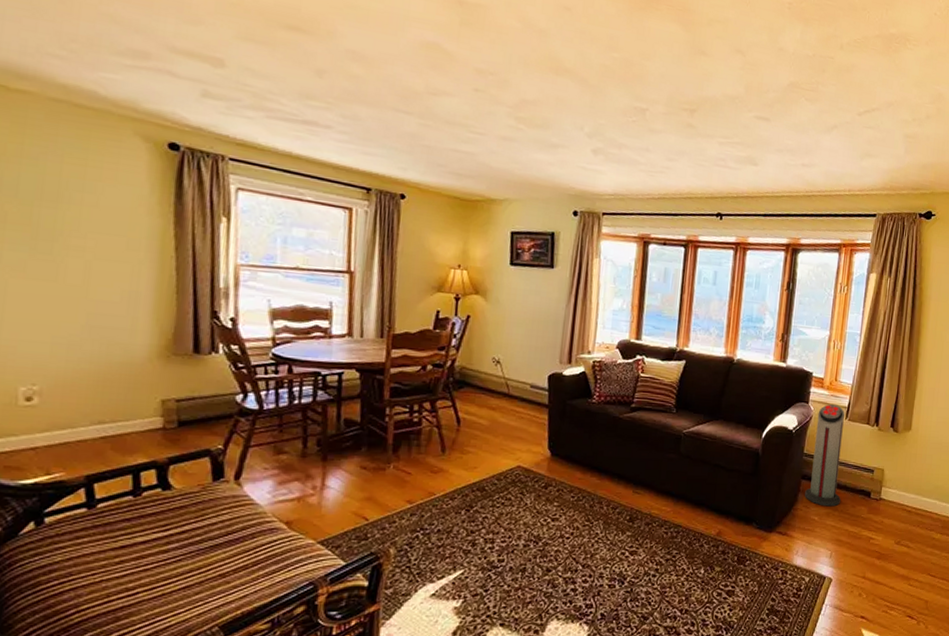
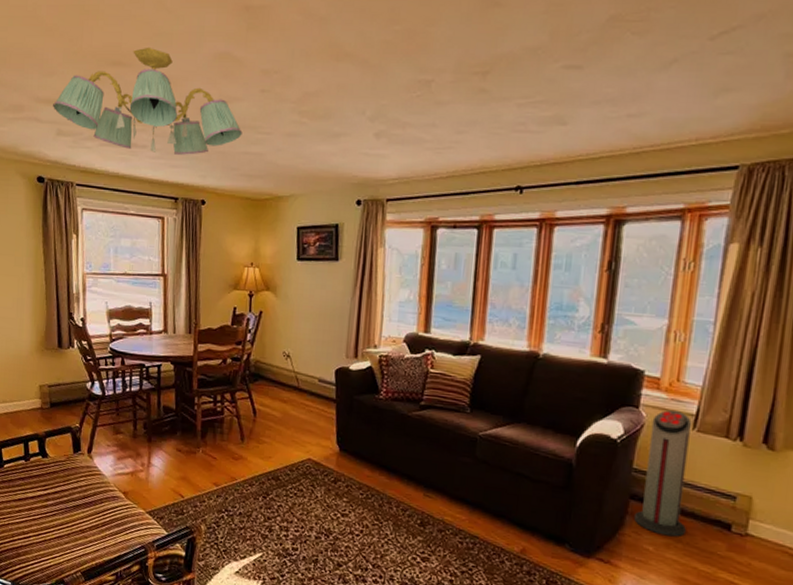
chandelier: none [197,17,452,145] -> present [53,47,242,155]

